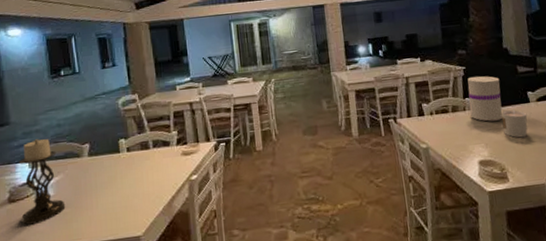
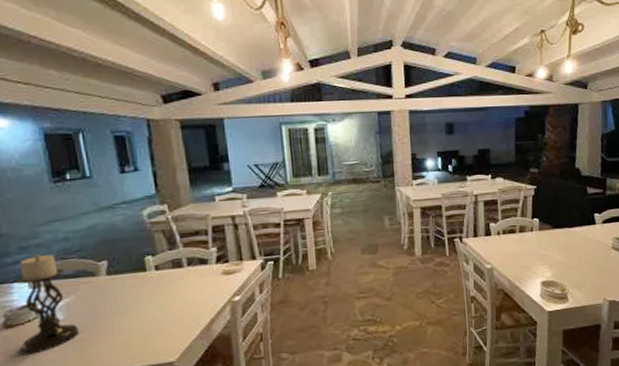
vase: present [467,76,503,122] -> none [537,196,569,243]
candle: present [501,109,528,138] -> none [567,231,592,259]

